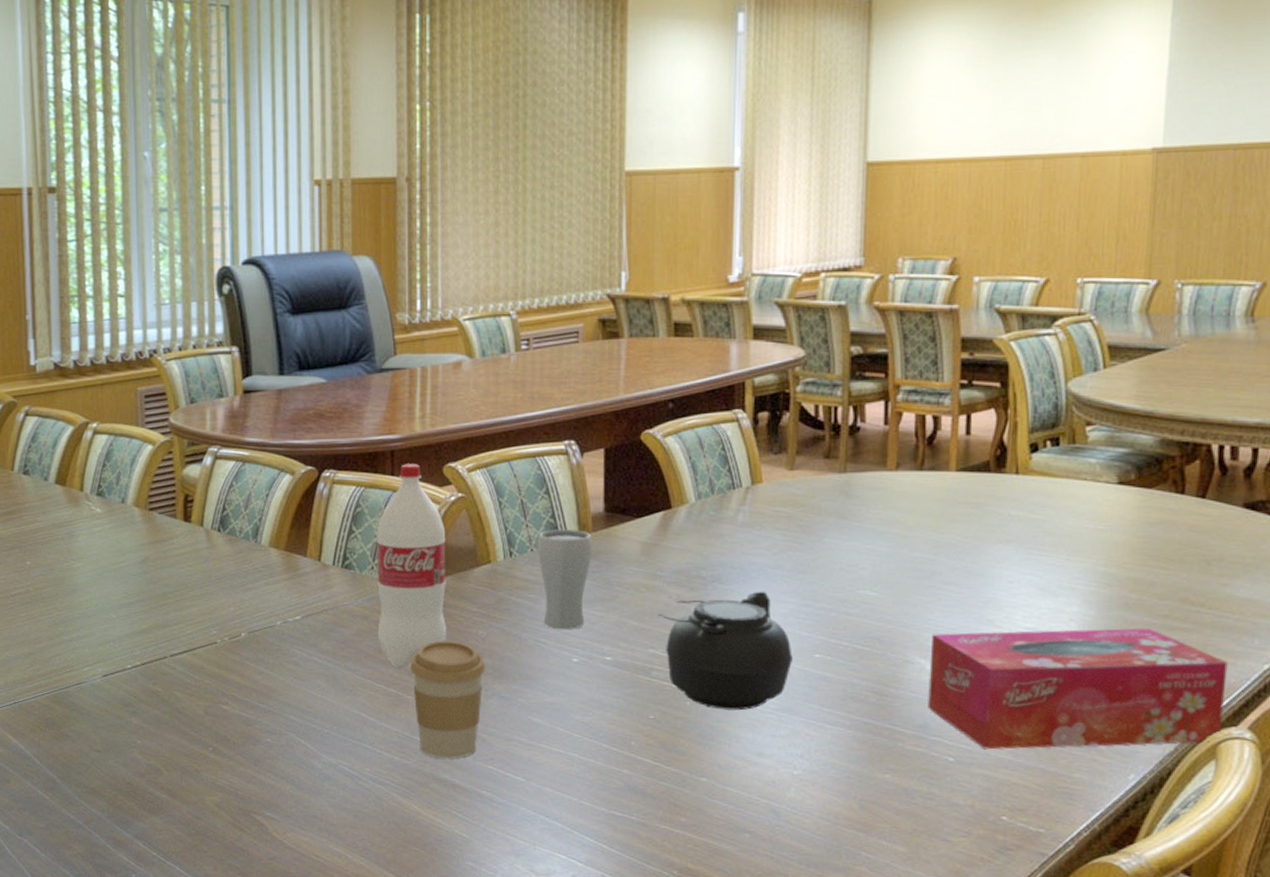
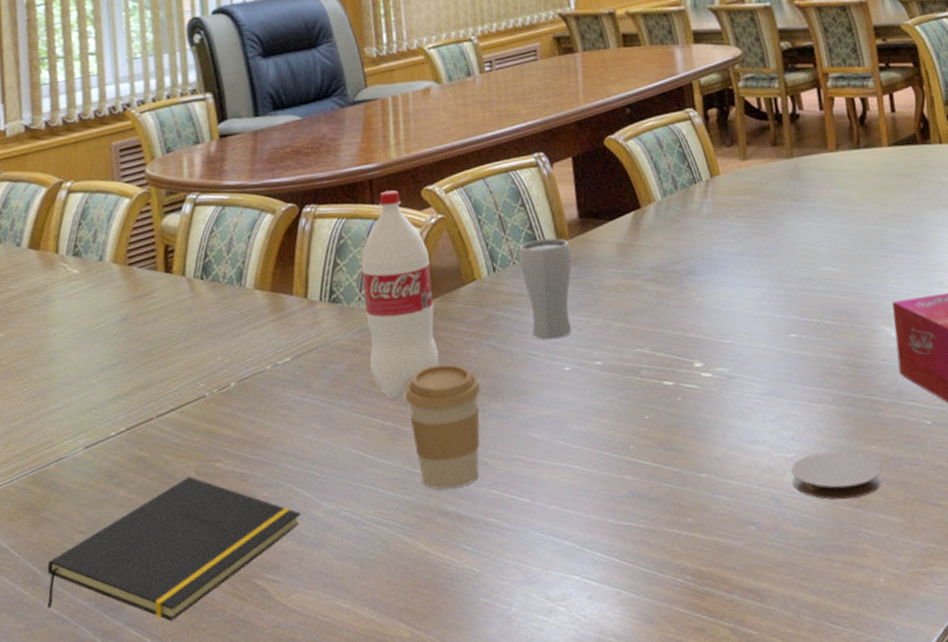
notepad: none [65,714,301,840] -> present [47,476,301,621]
teapot: present [658,591,793,711] -> none [640,278,771,401]
coaster: none [795,774,892,823] -> present [791,451,882,500]

